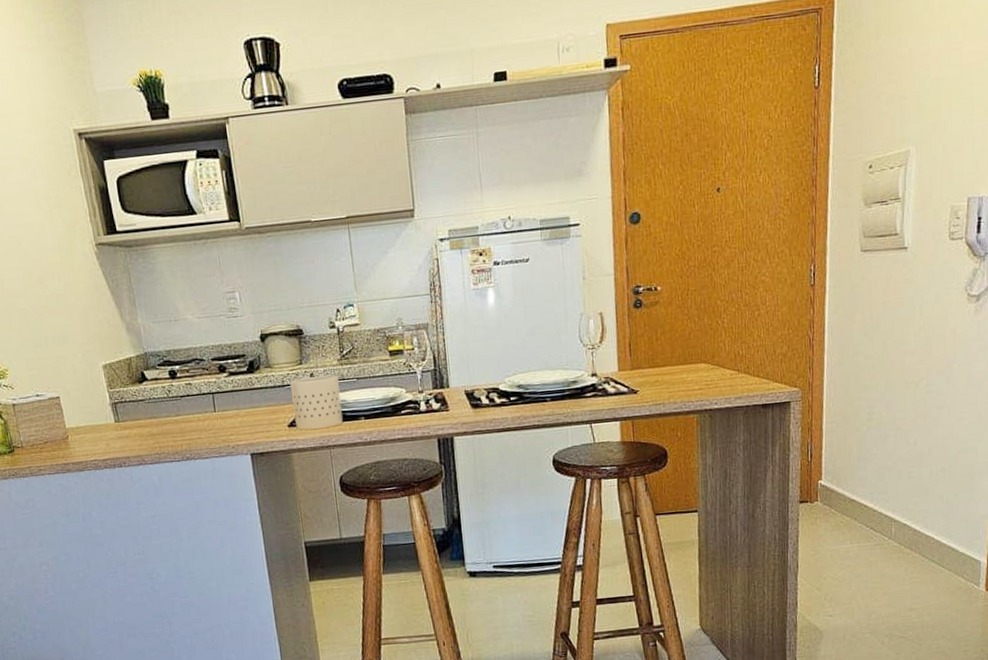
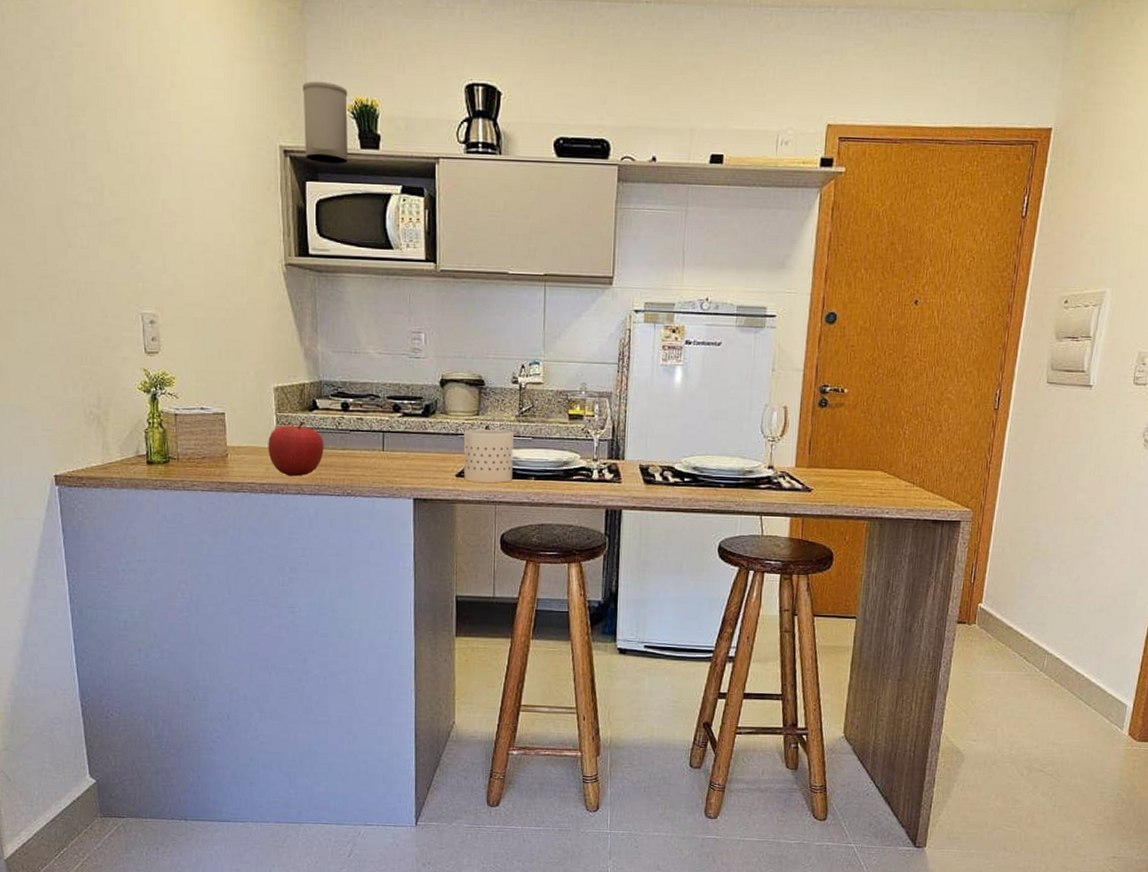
canister: none [86,59,141,141] -> present [302,81,348,164]
fruit: none [104,394,159,449] -> present [268,422,324,477]

